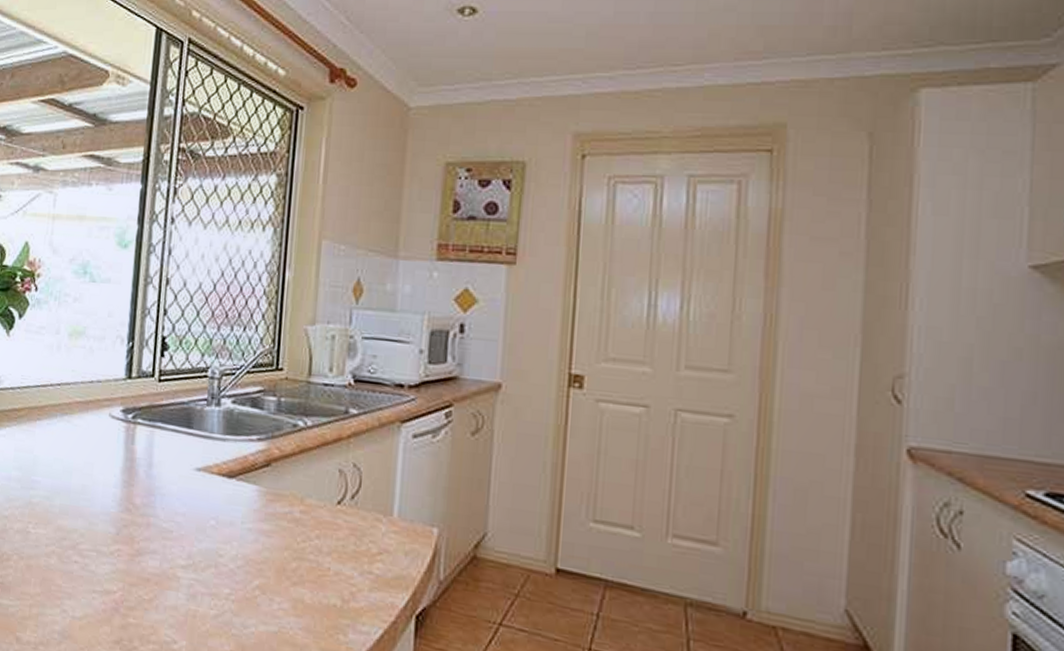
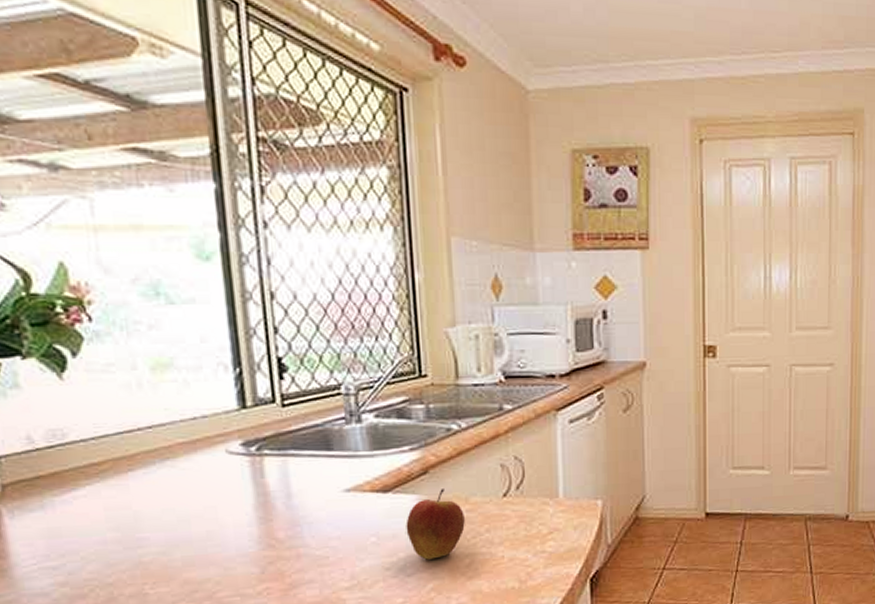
fruit: none [242,484,298,556] -> present [406,489,465,560]

